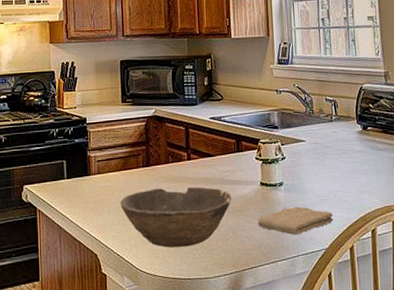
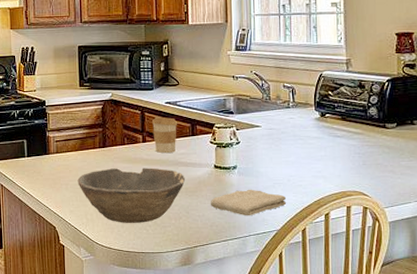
coffee cup: none [196,133,223,171] -> present [151,116,178,153]

